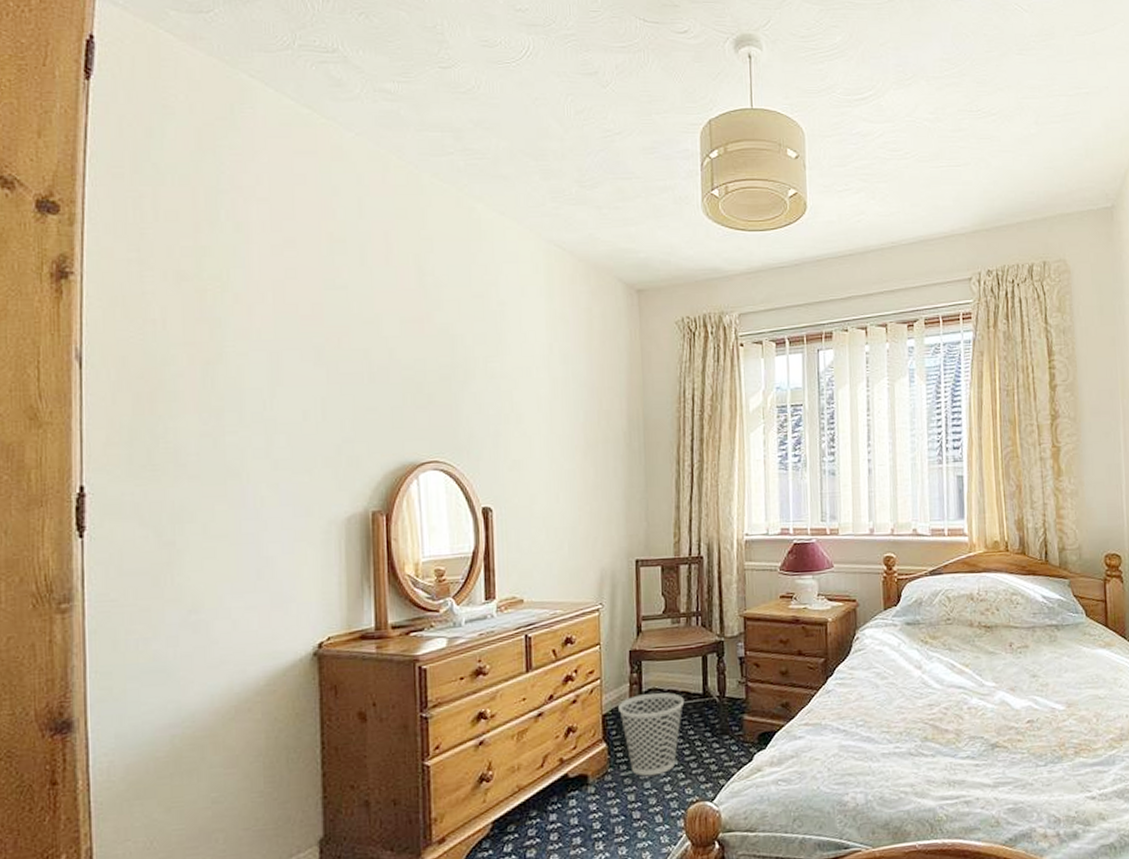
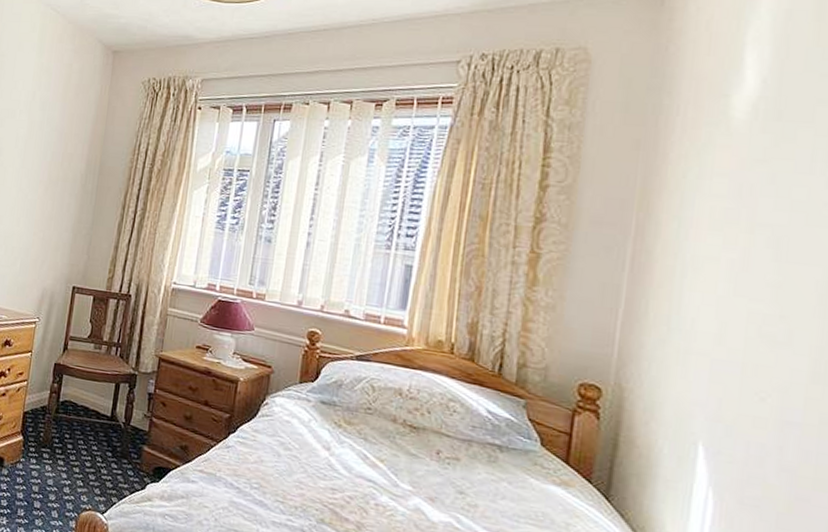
wastebasket: present [618,692,685,776] -> none [37,403,94,477]

